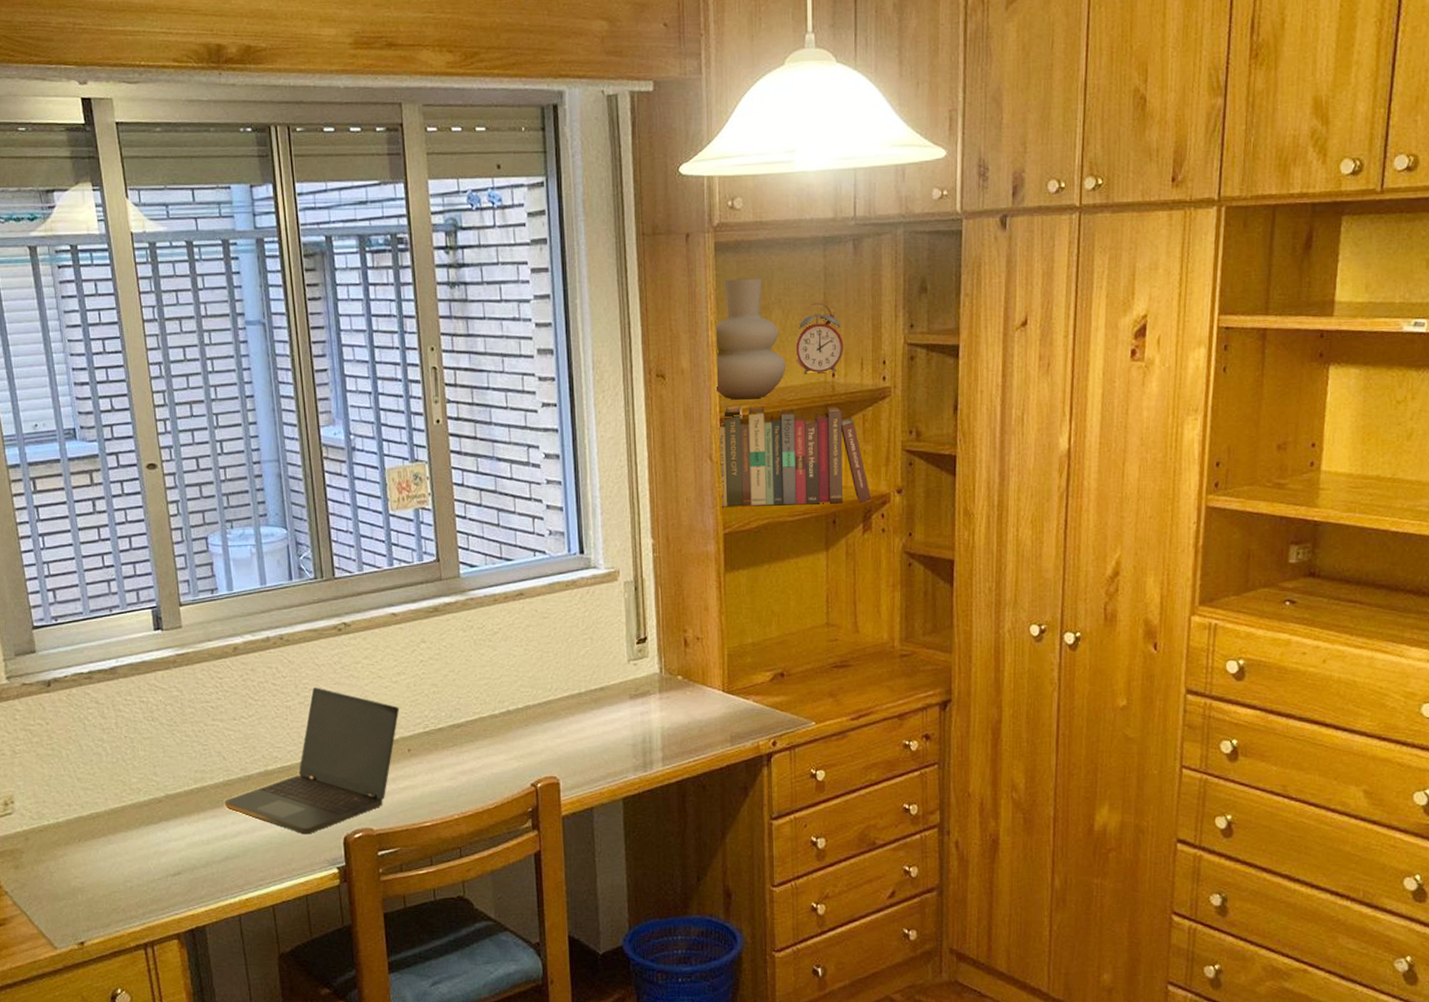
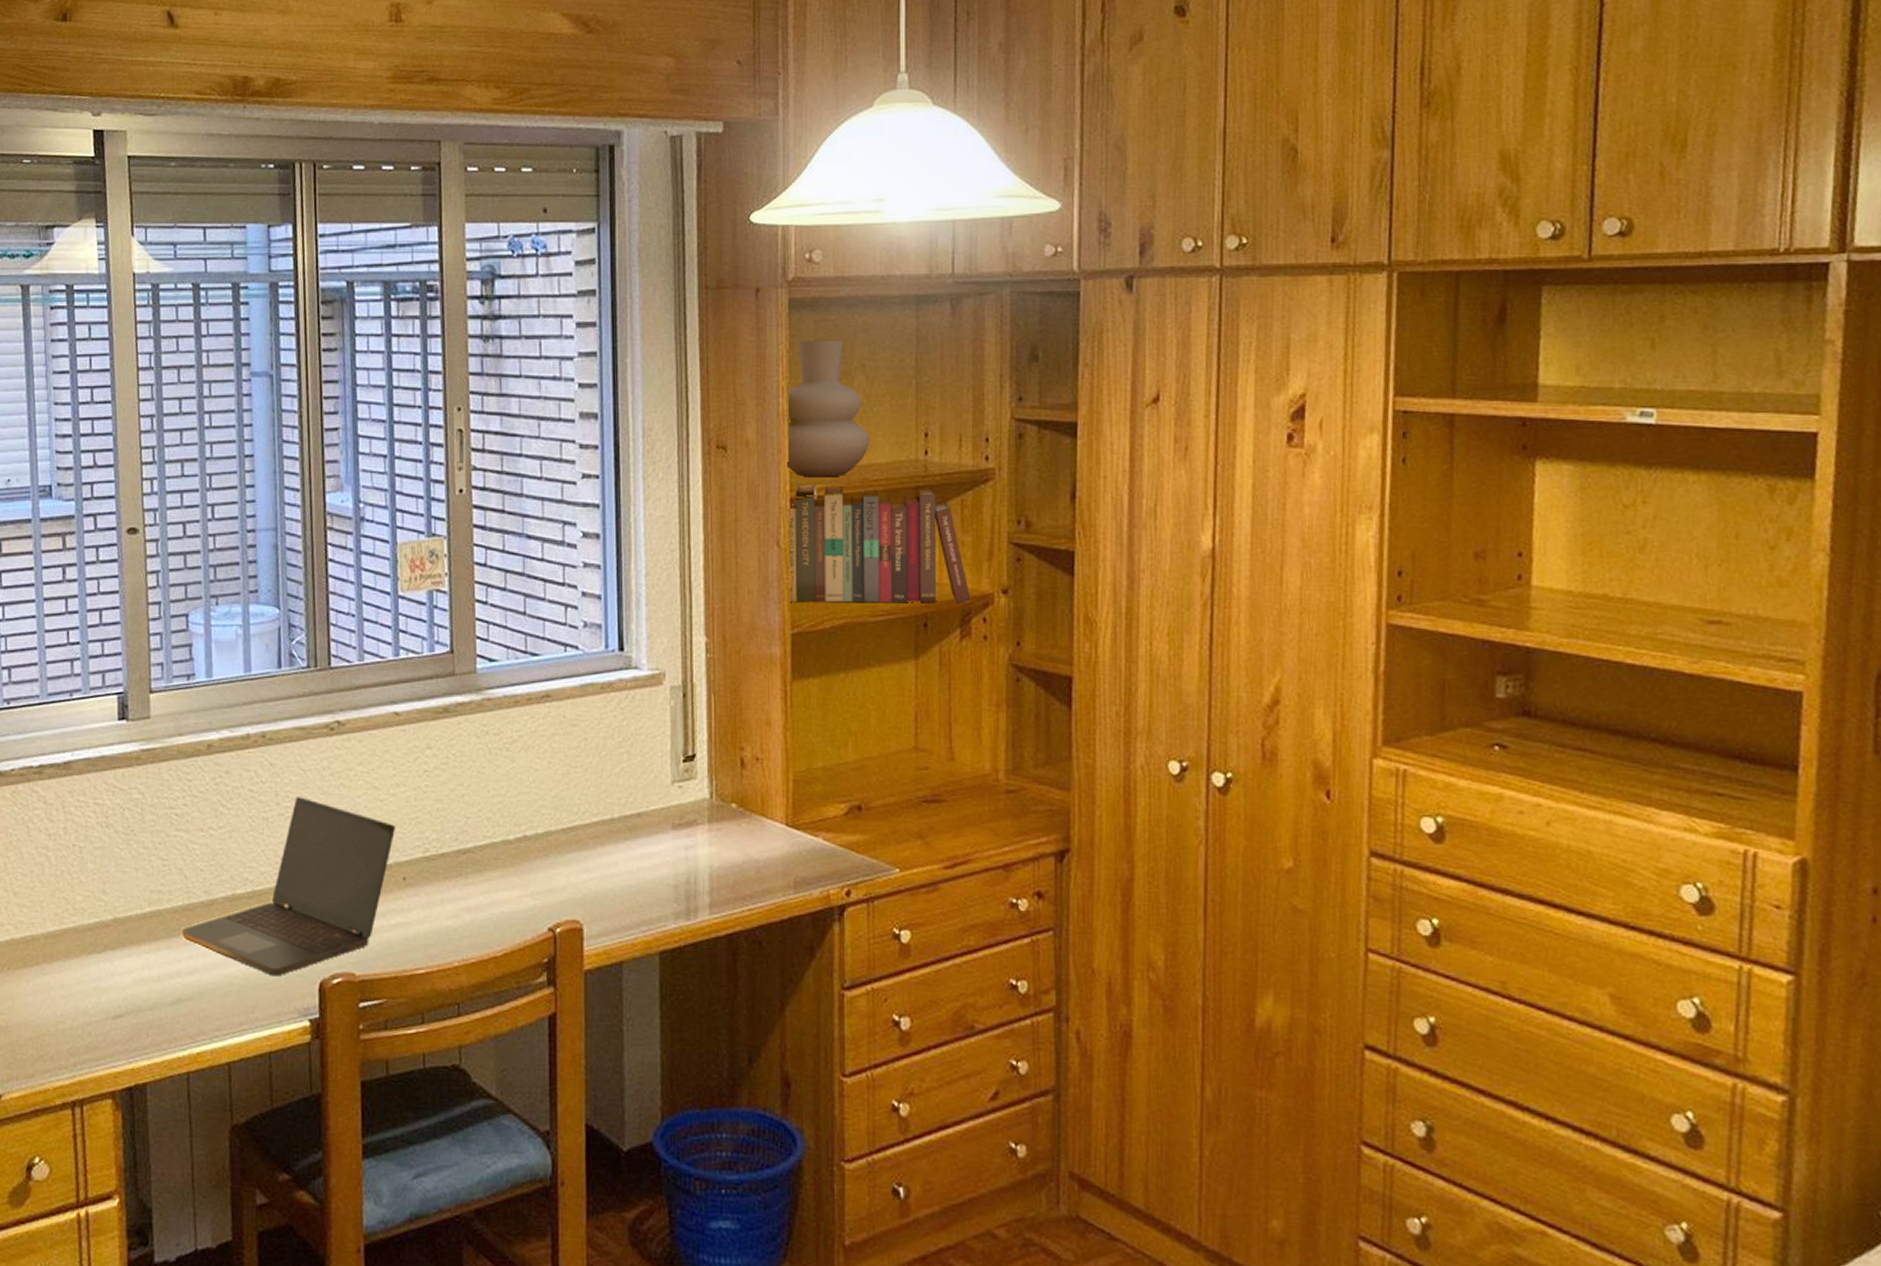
alarm clock: present [794,302,844,374] -> none [880,369,939,451]

